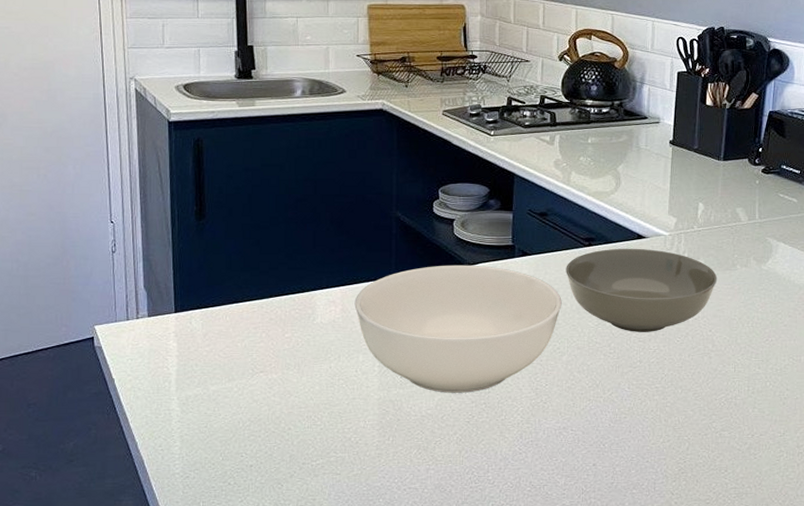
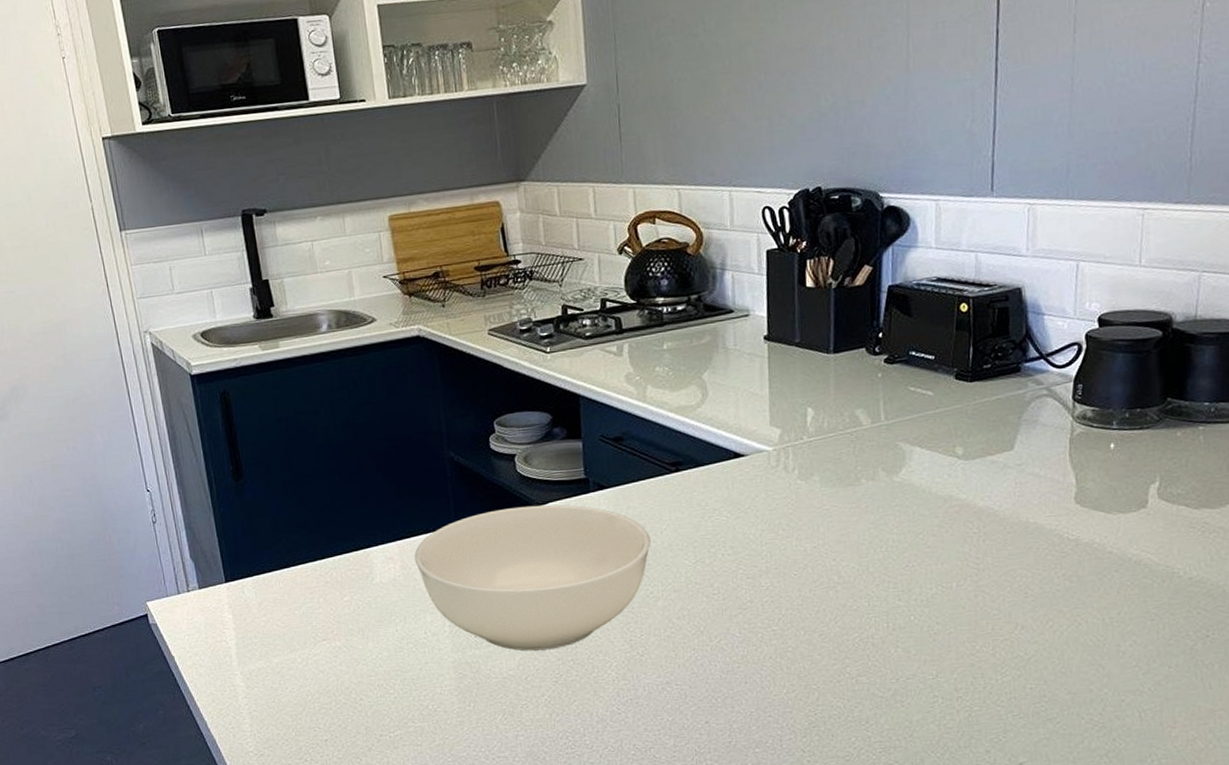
bowl: present [566,248,718,332] -> none [651,468,838,568]

